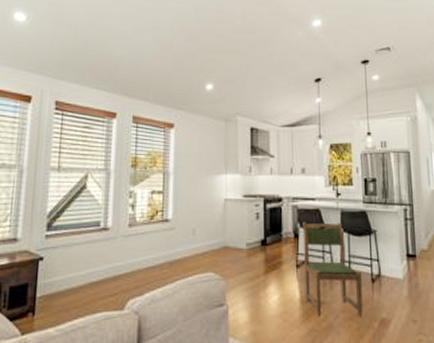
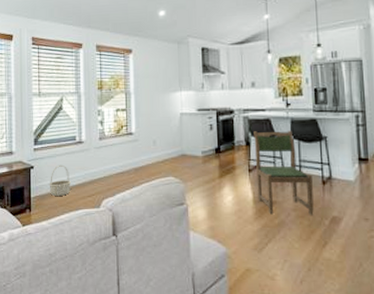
basket: none [61,256,89,295] -> present [49,164,71,196]

